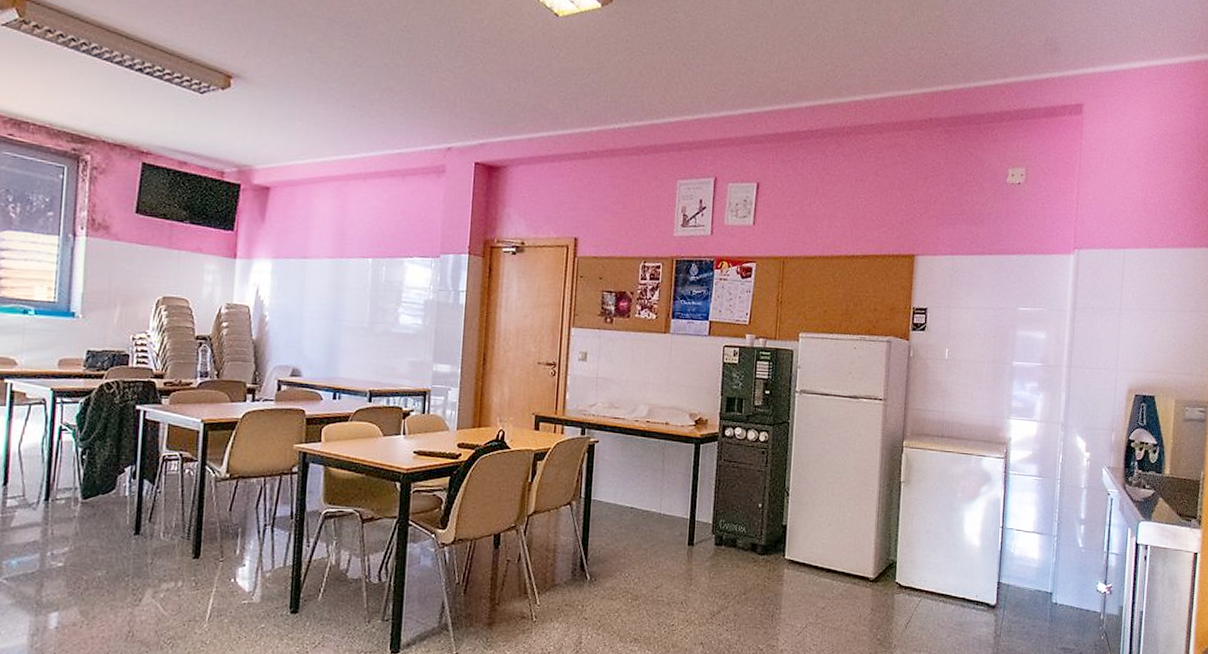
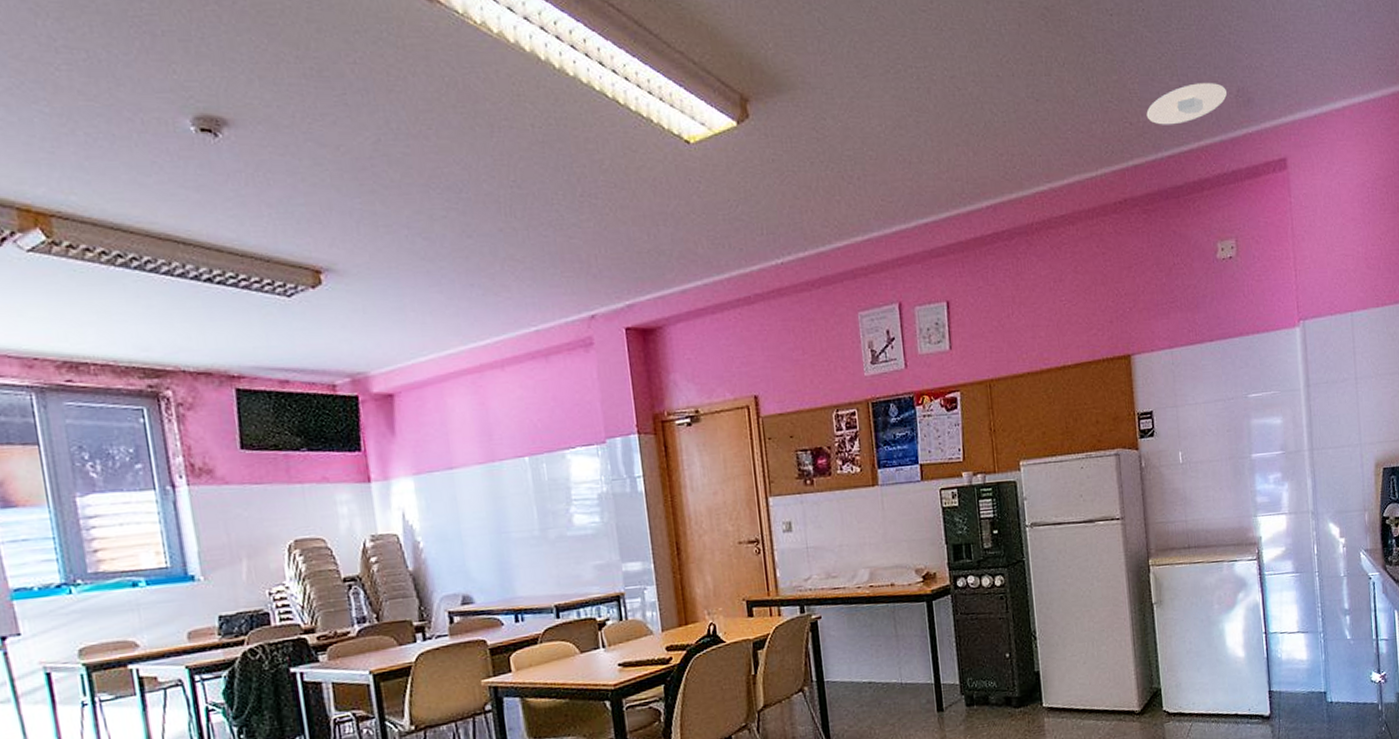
recessed light: none [961,28,1036,61] -> present [1146,83,1227,125]

